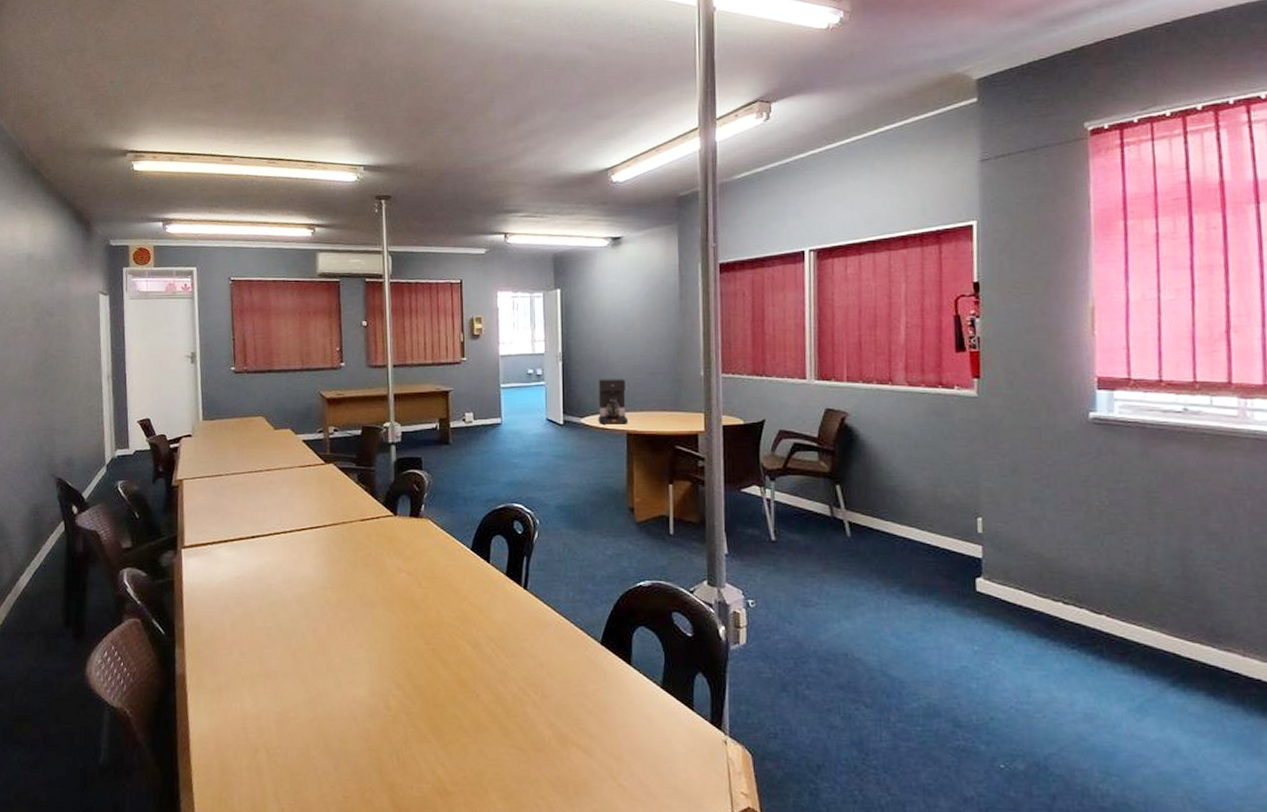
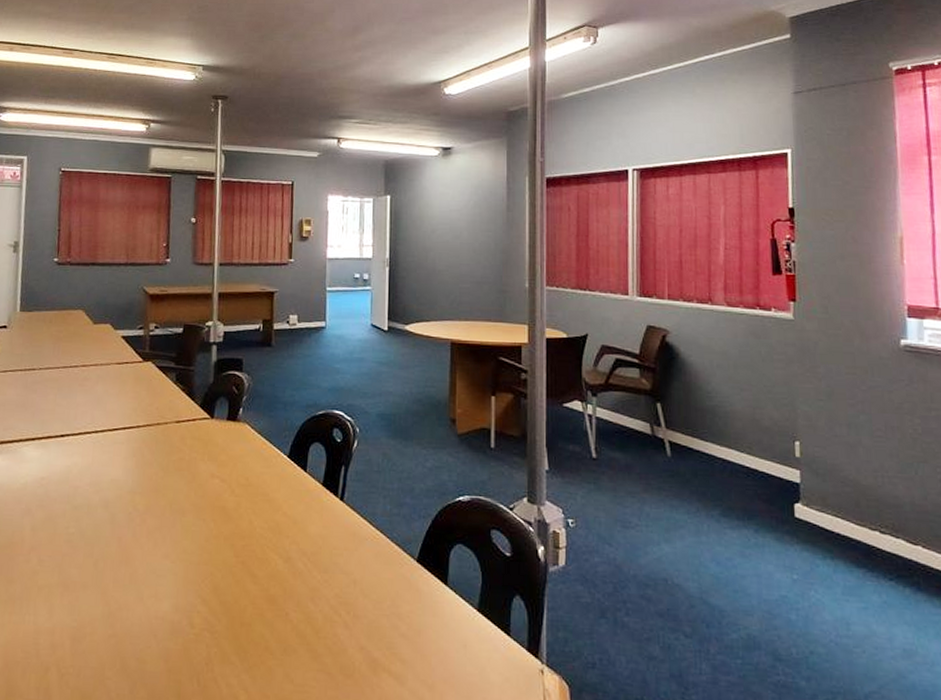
coffee maker: present [598,379,628,424] -> none [422,286,452,333]

